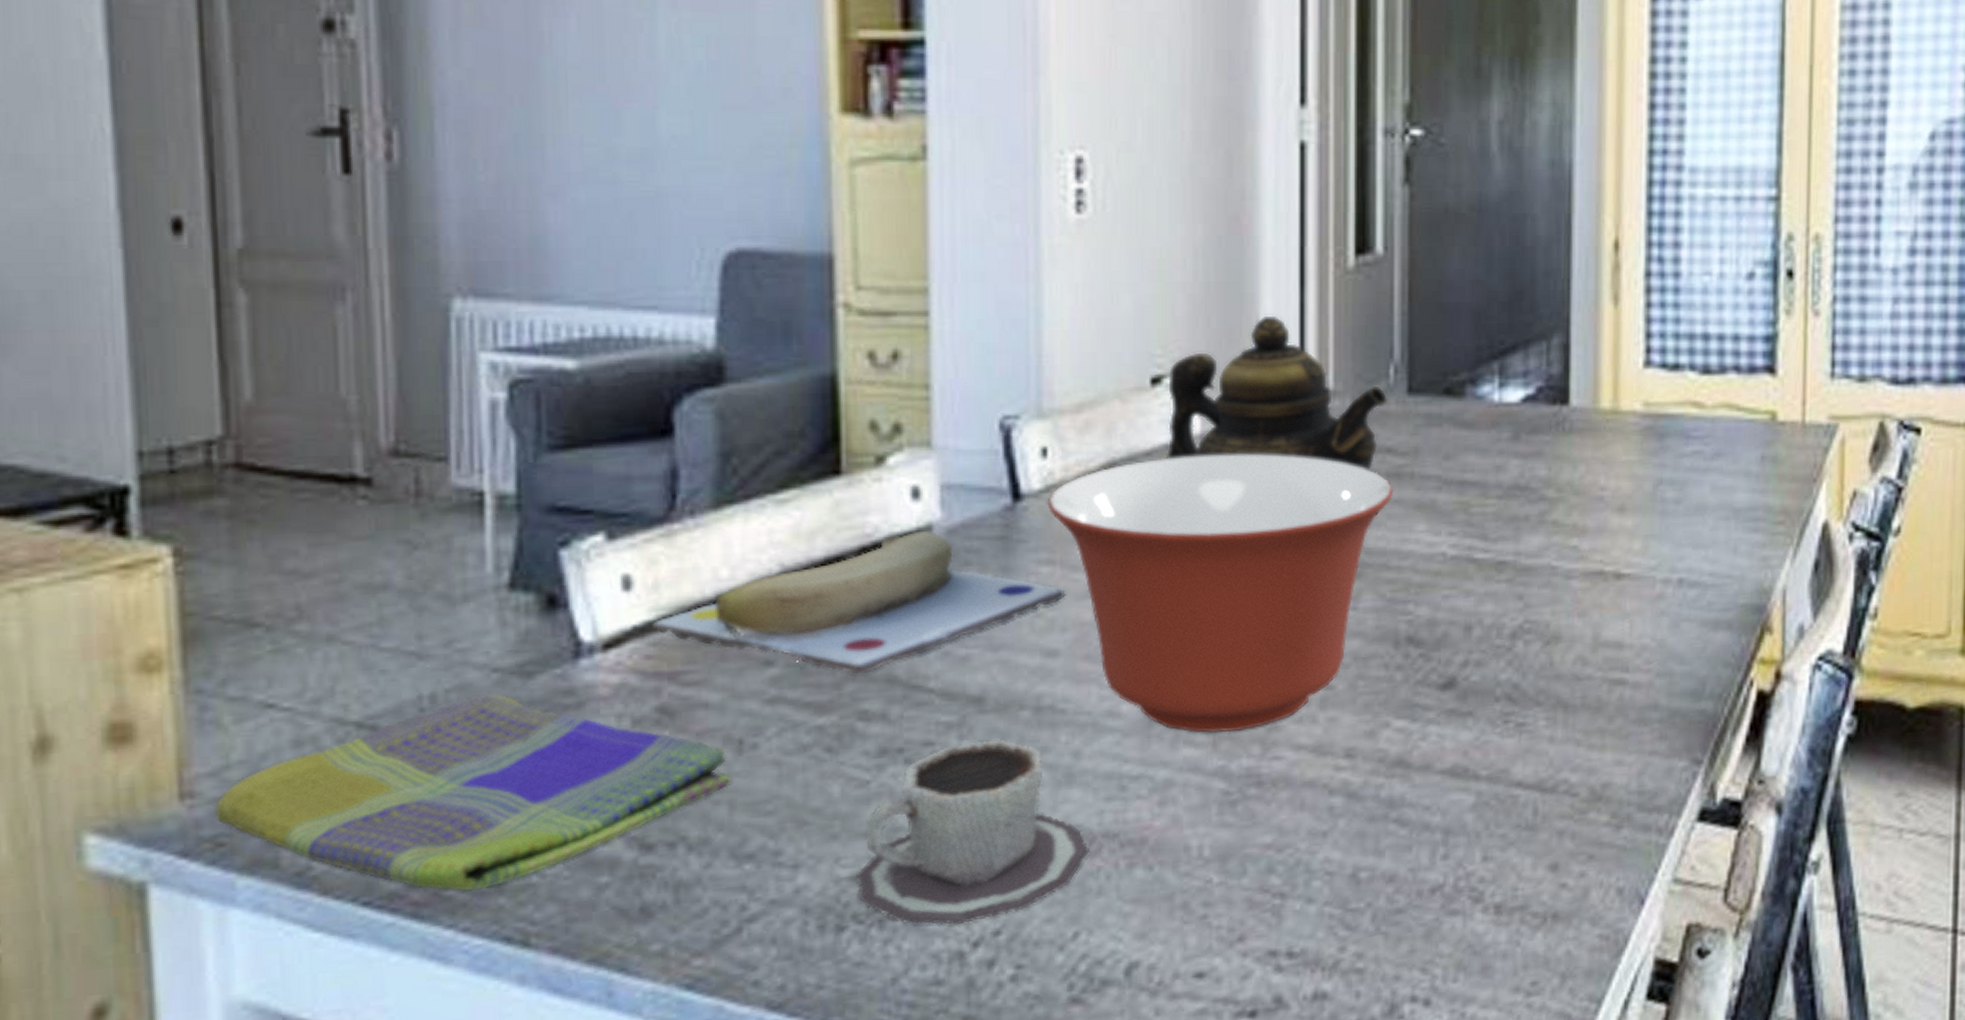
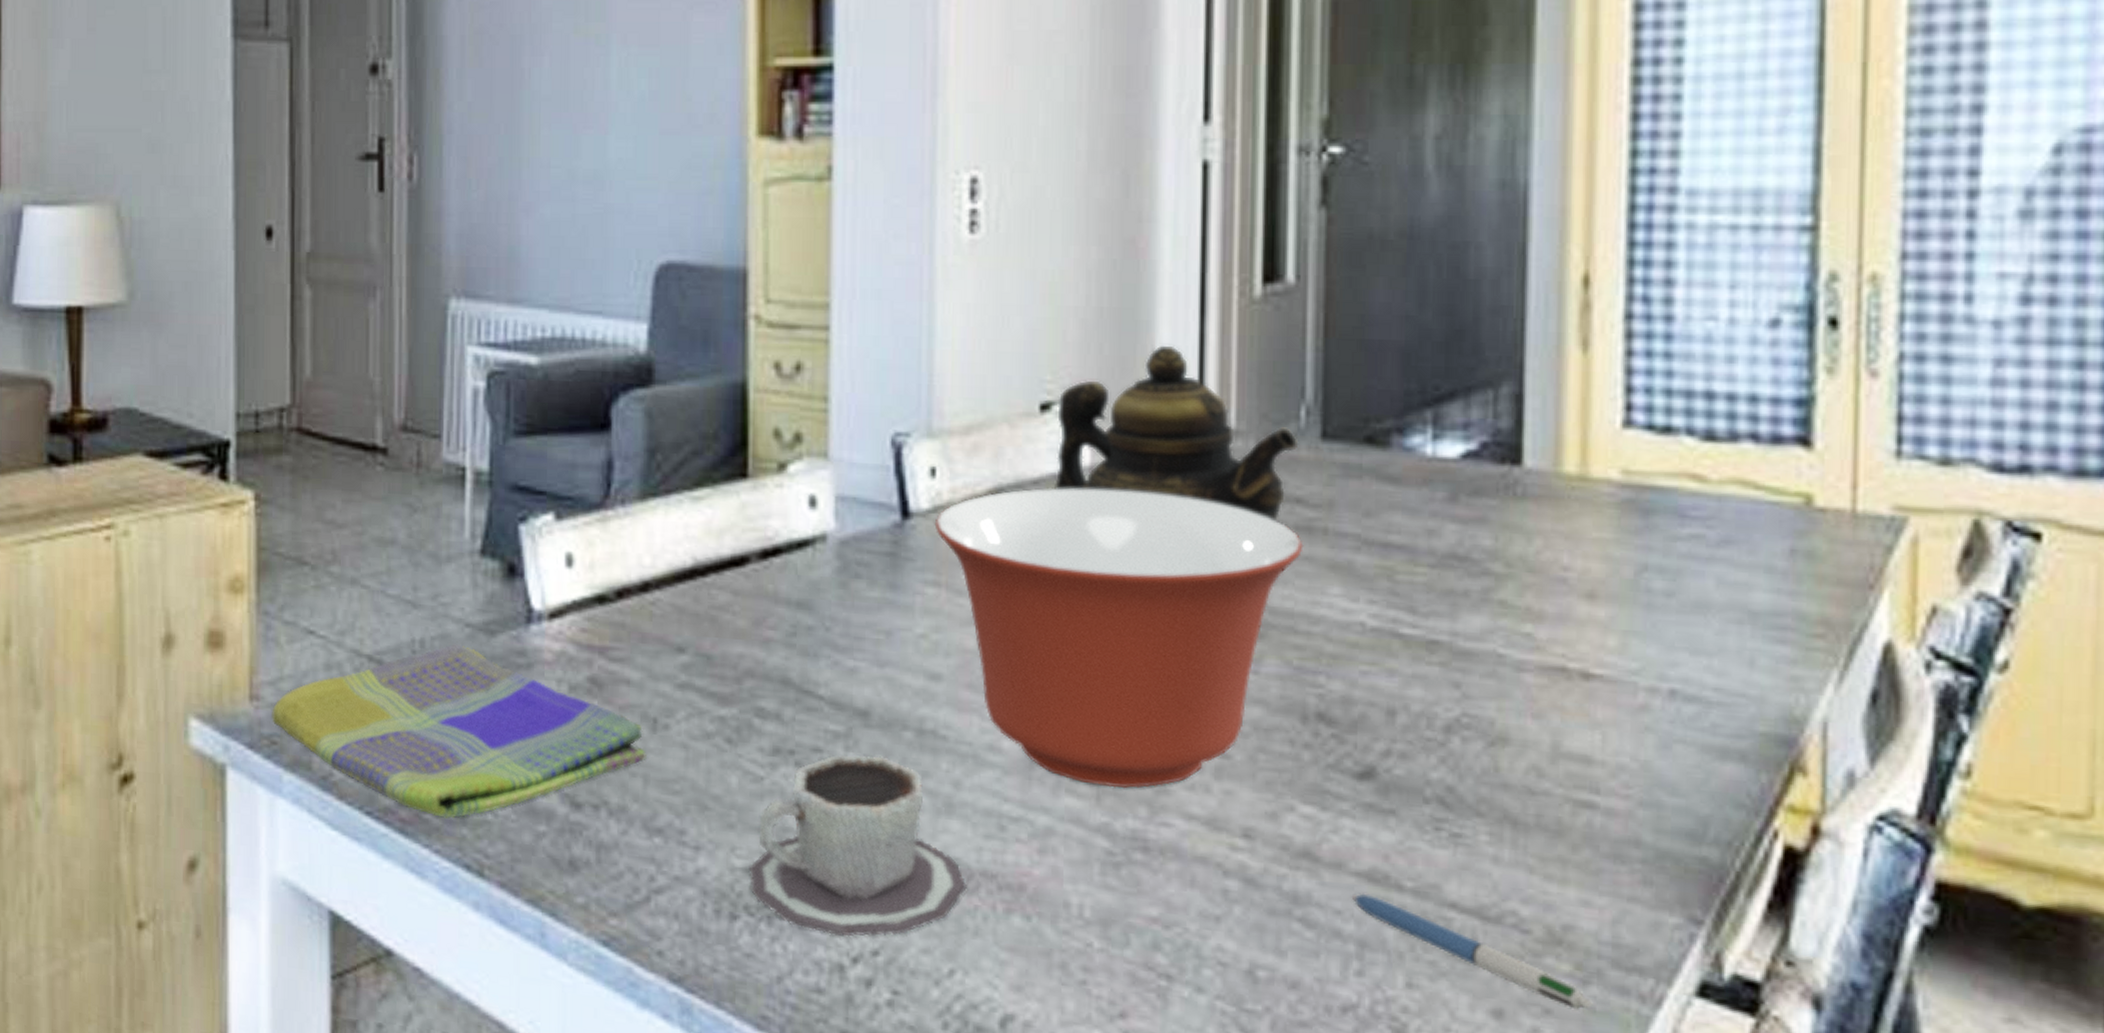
banana: present [651,530,1066,675] -> none [587,539,950,673]
pen: none [1437,787,1624,852] -> present [1351,893,1593,1010]

